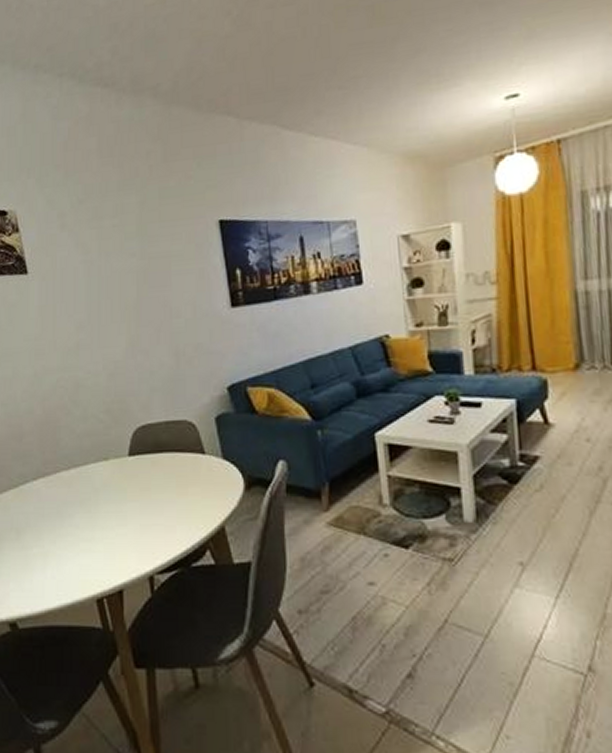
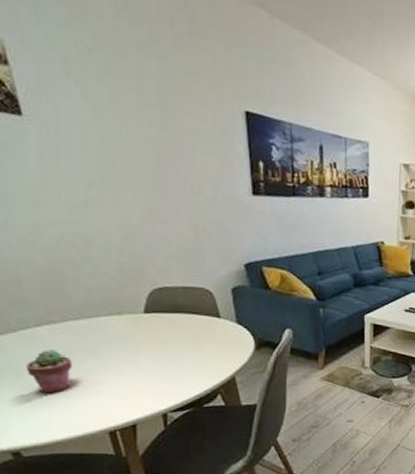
potted succulent: none [25,505,64,555] -> present [27,350,72,394]

